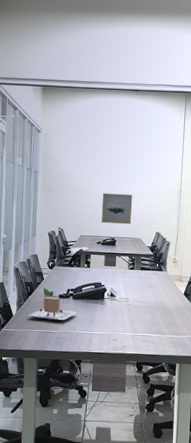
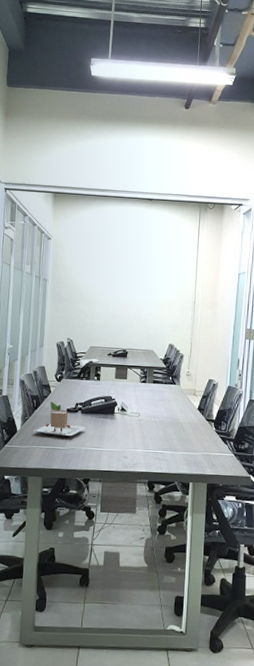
wall art: present [101,193,133,225] -> none [112,303,146,336]

